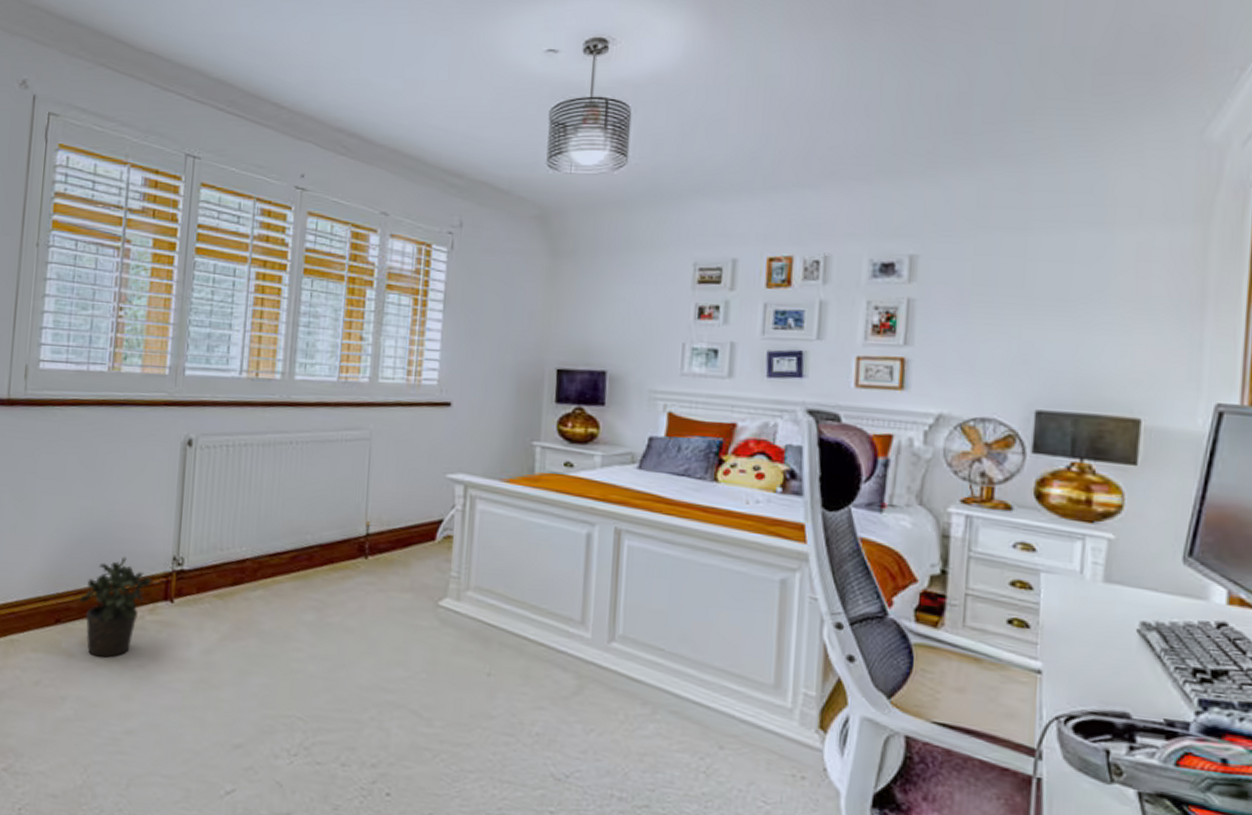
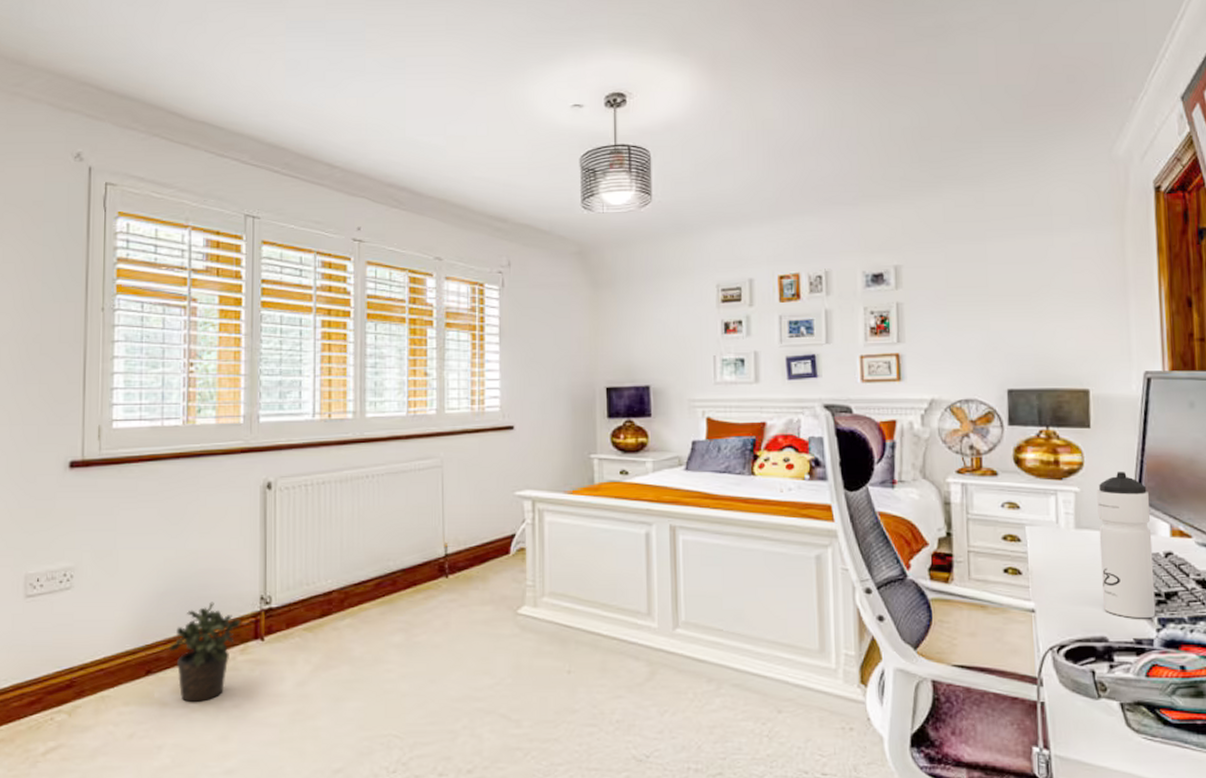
water bottle: none [1130,521,1206,699] -> present [1097,472,1156,619]

